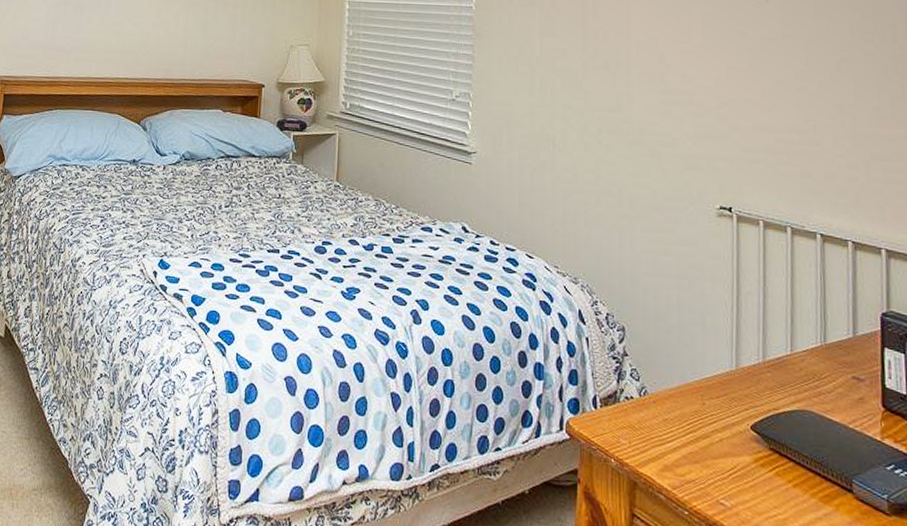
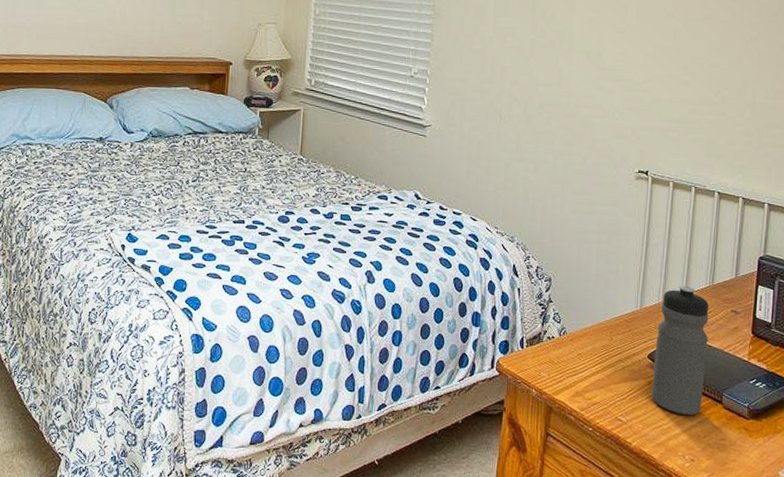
water bottle: none [759,343,827,505] -> present [651,285,709,415]

